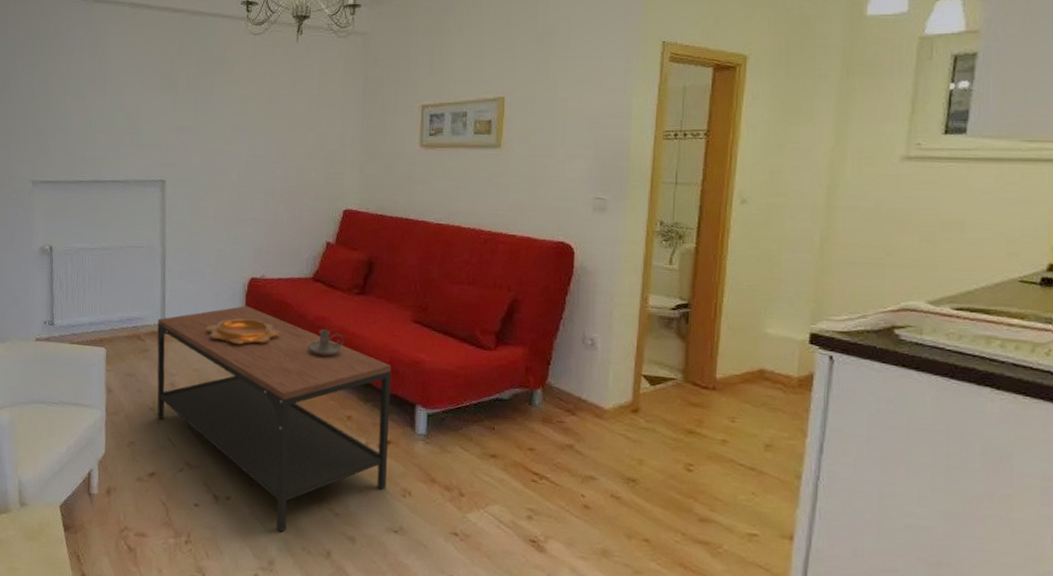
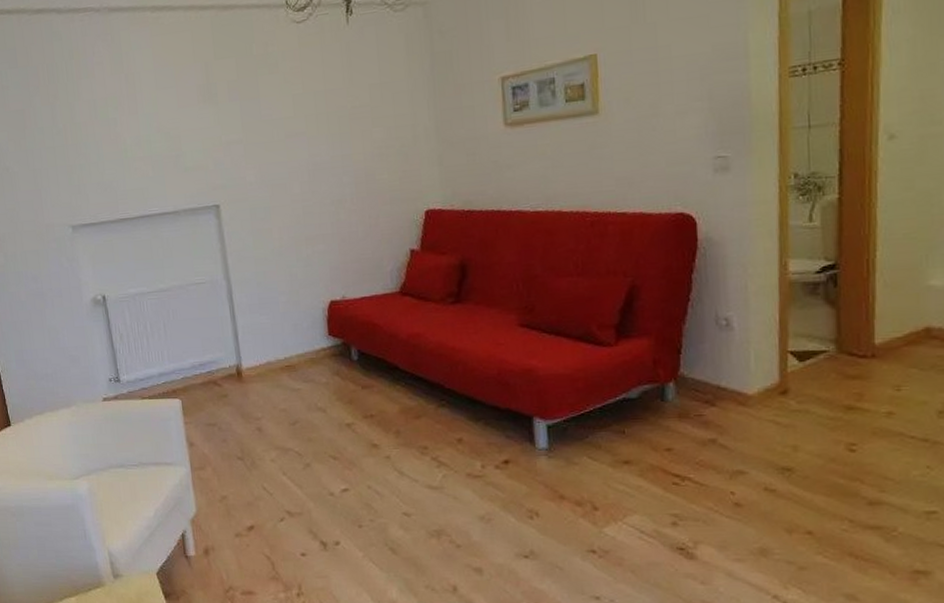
coffee table: present [157,306,392,532] -> none [233,333,510,572]
decorative bowl: present [207,319,280,344] -> none [289,347,371,376]
candle holder: present [307,329,344,357] -> none [403,347,444,377]

